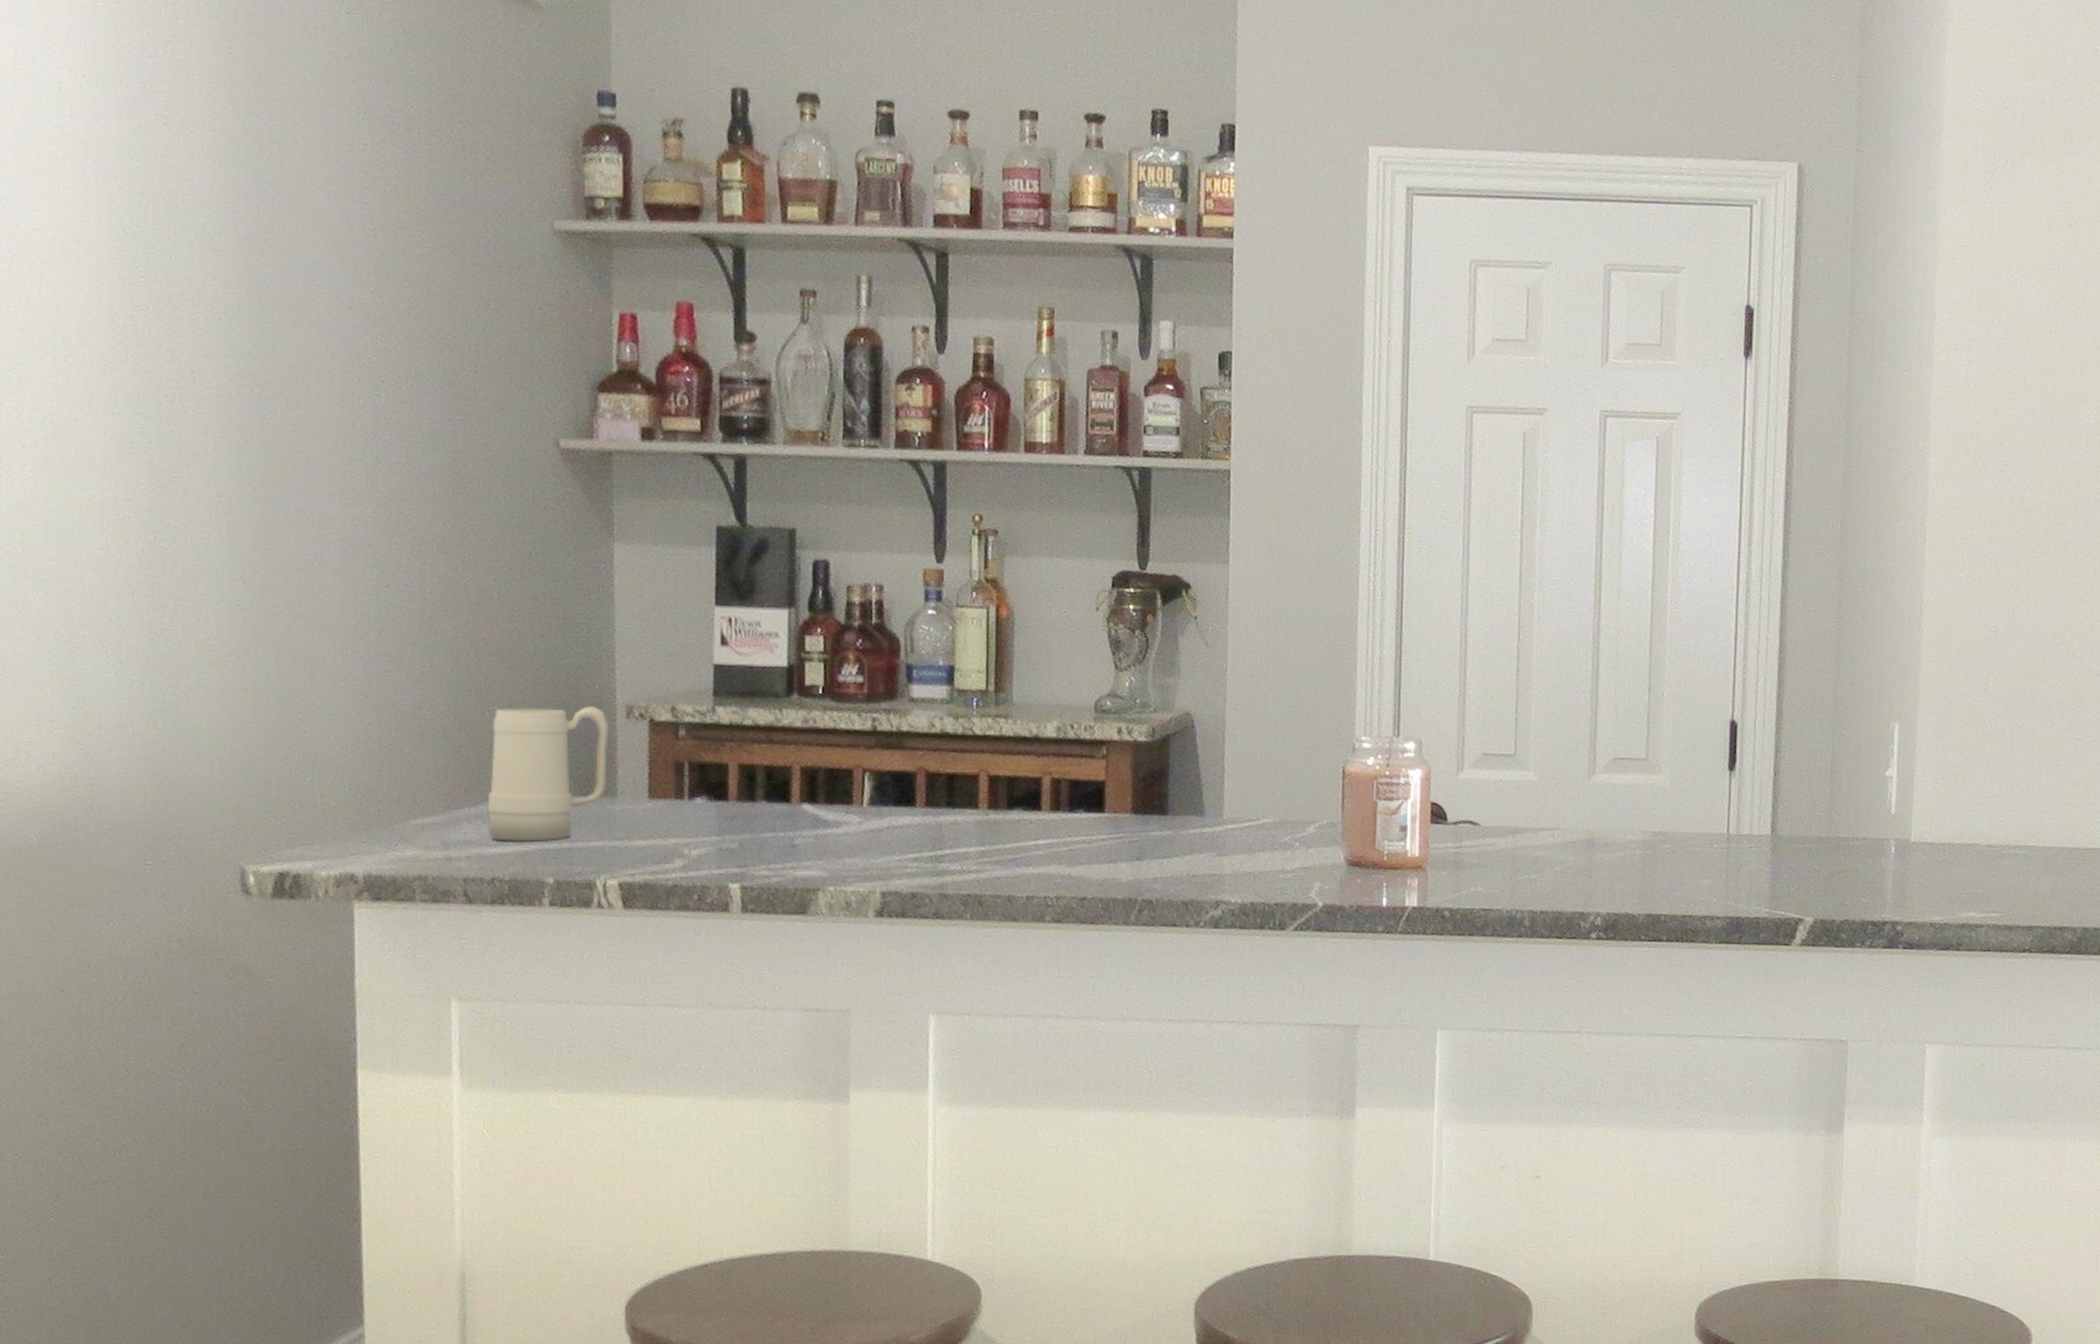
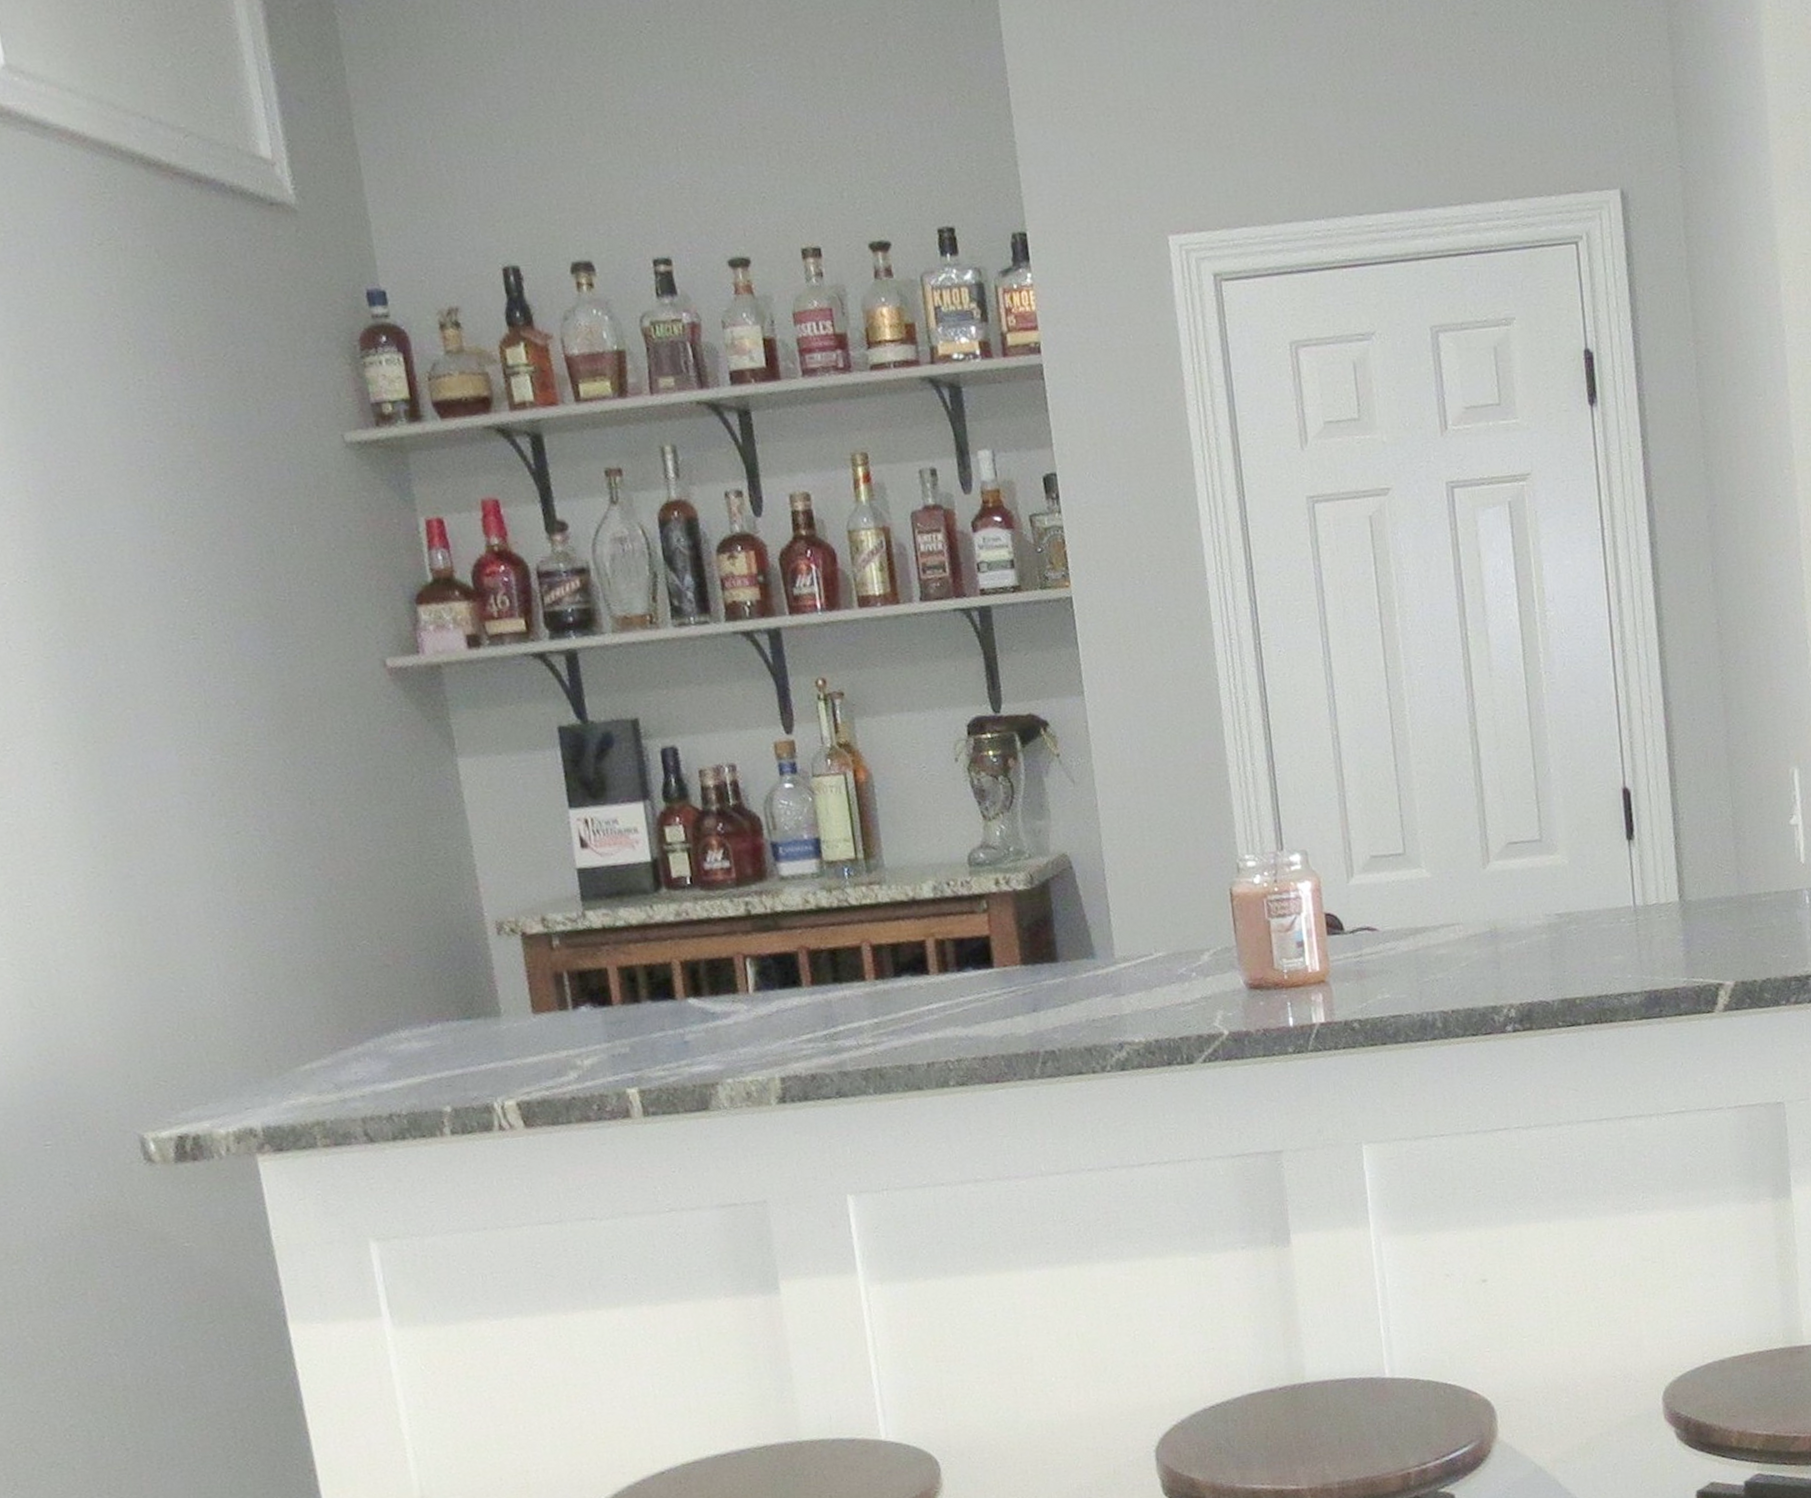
beer mug: present [487,705,609,842] -> none [364,926,490,1077]

